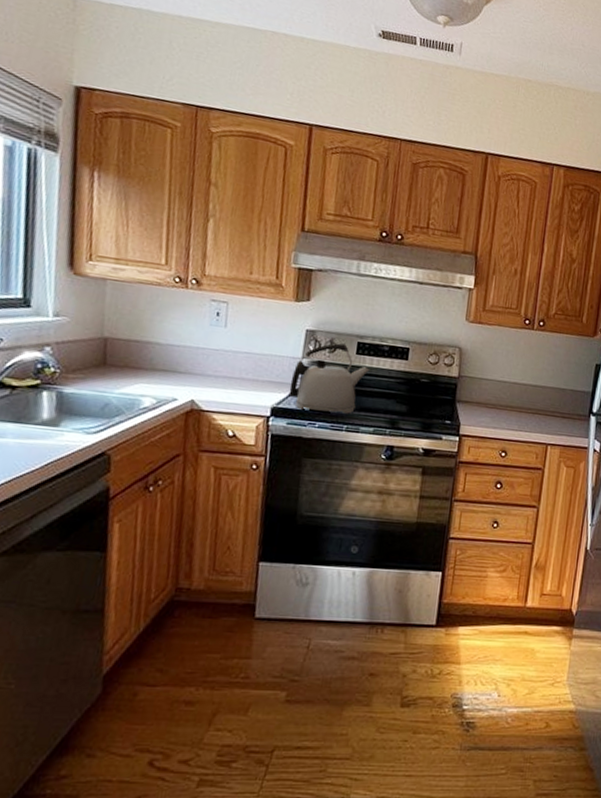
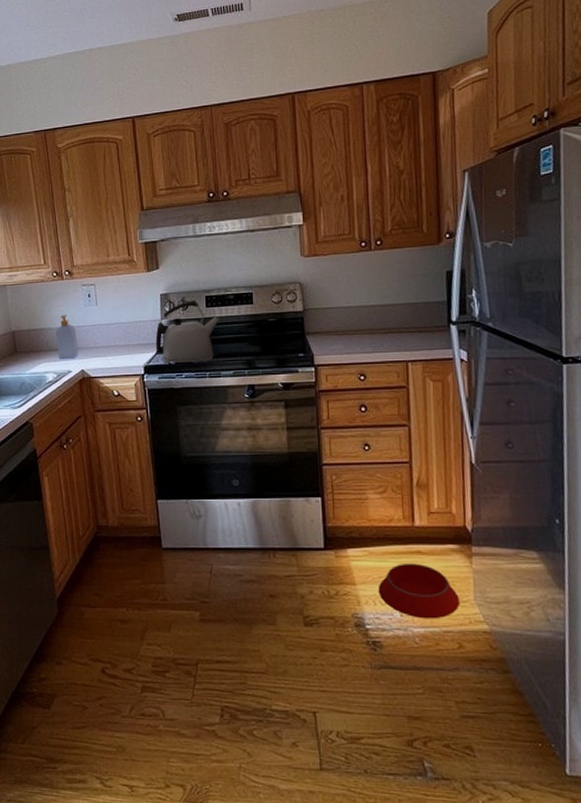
soap bottle: none [162,330,193,385] -> present [56,315,78,360]
pet bowl: none [481,643,554,699] -> present [378,563,460,619]

